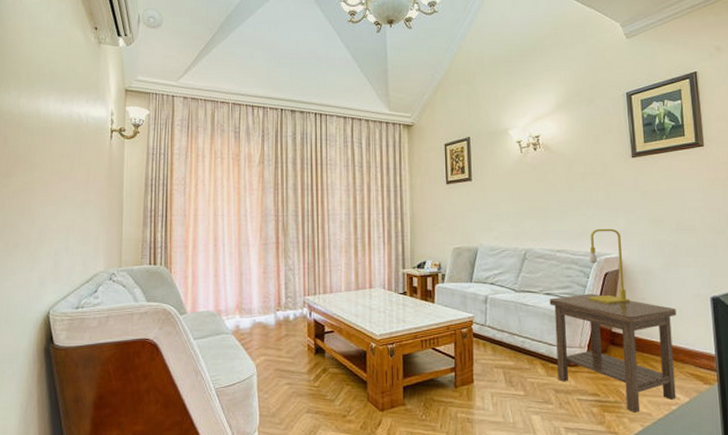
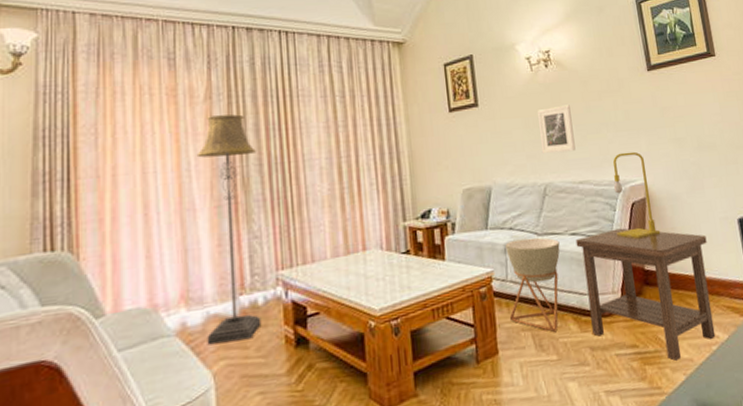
floor lamp: none [251,176,294,344] -> present [196,114,262,344]
planter: none [485,293,535,372] -> present [505,237,560,332]
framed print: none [524,183,556,224] -> present [538,105,576,153]

